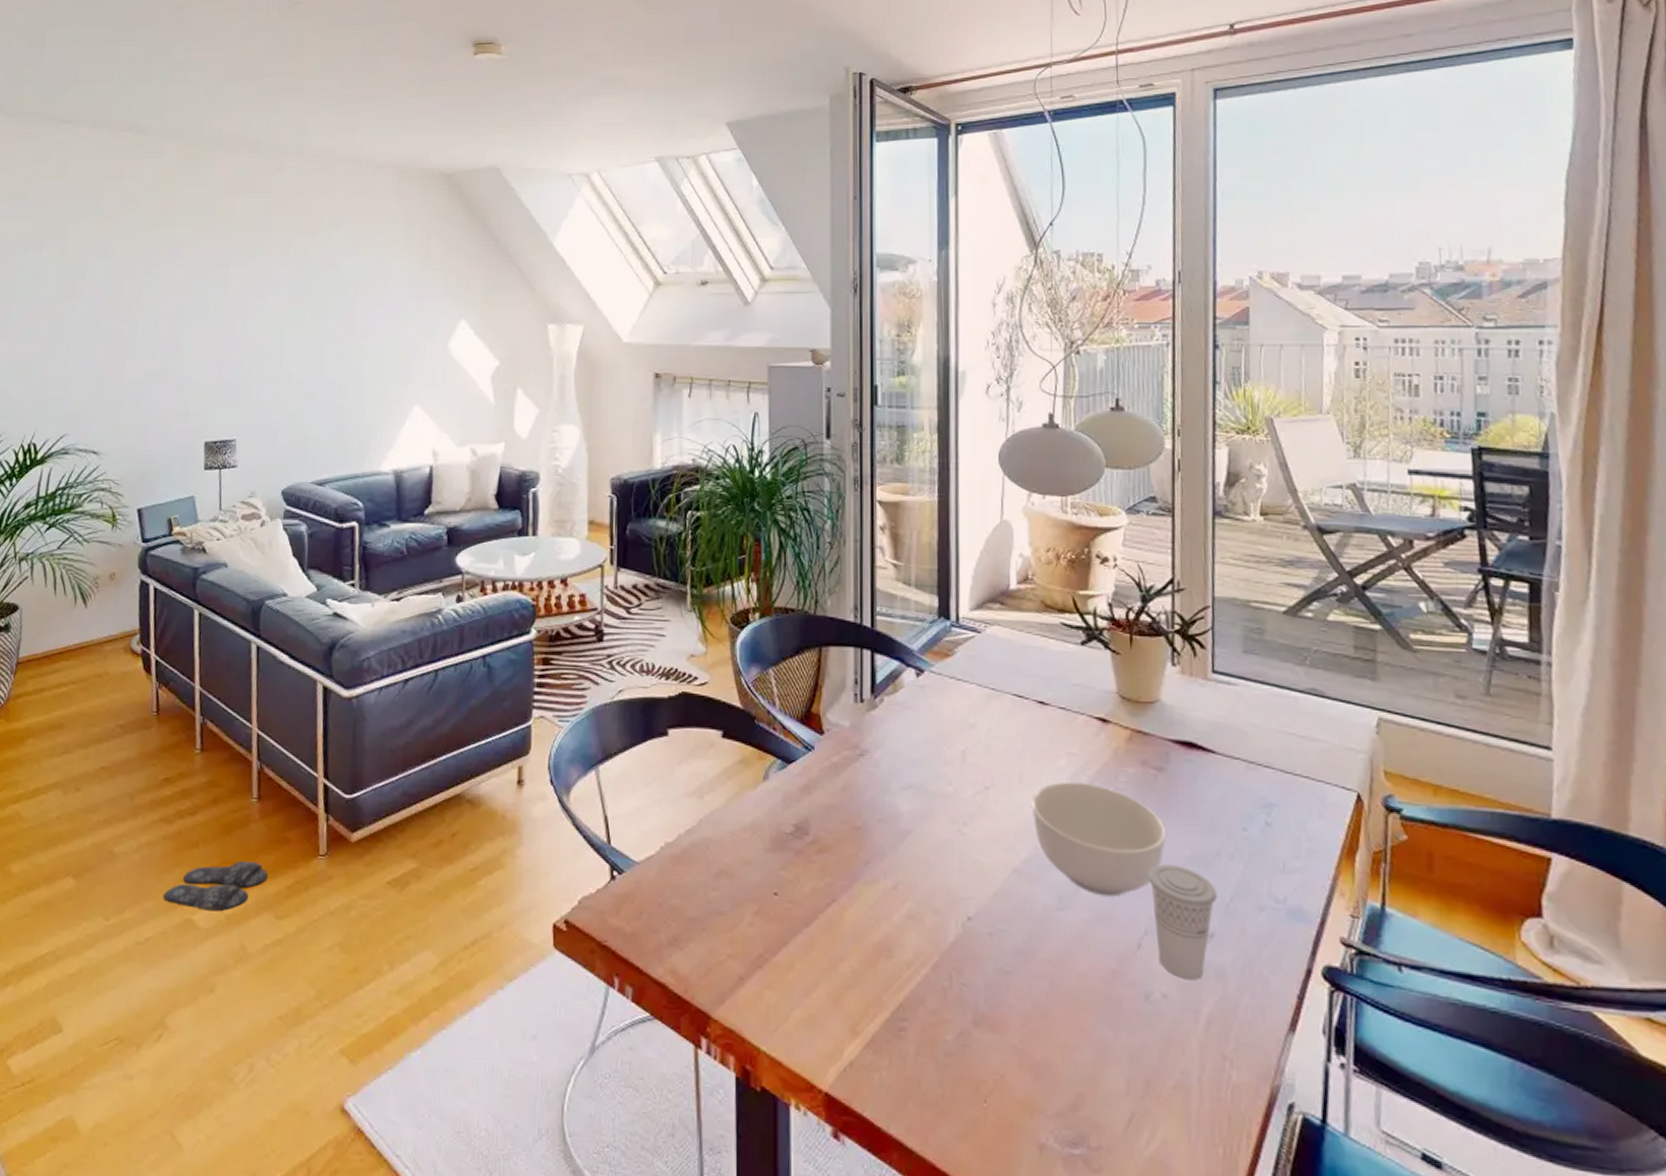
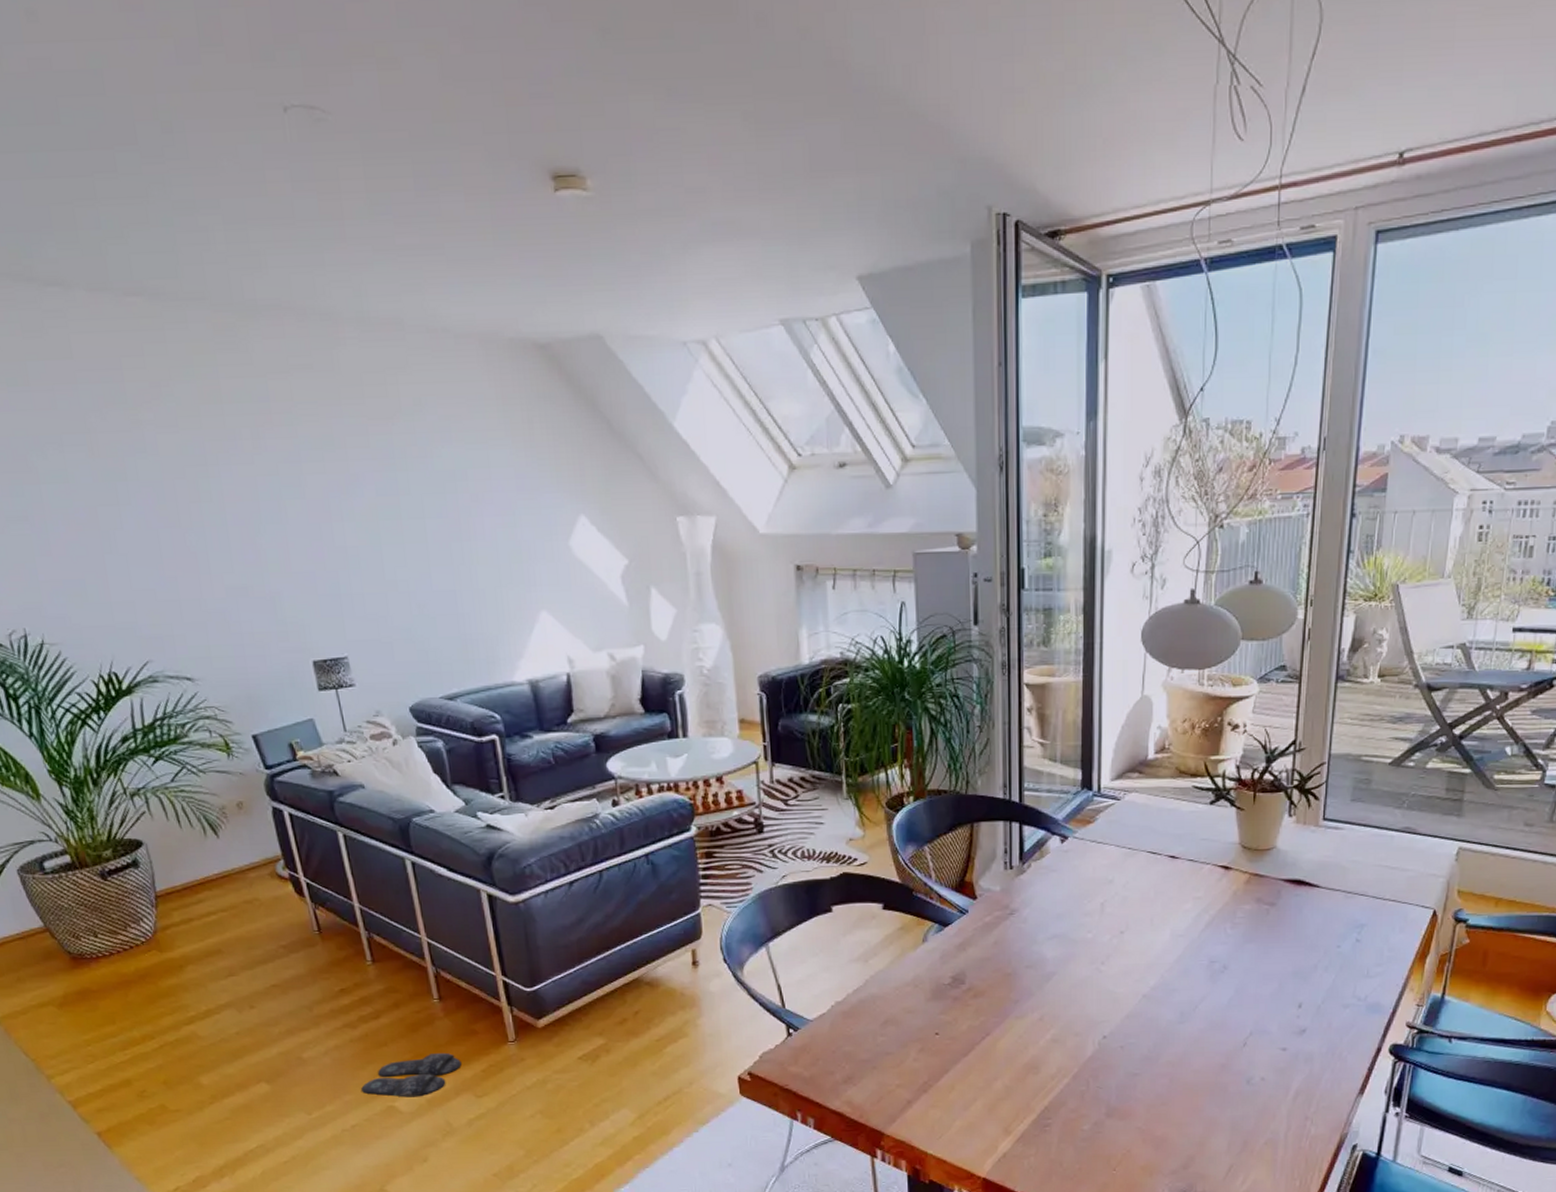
bowl: present [1031,781,1167,897] -> none [1160,920,1274,1009]
cup: present [1148,864,1217,979] -> none [1255,980,1311,1065]

